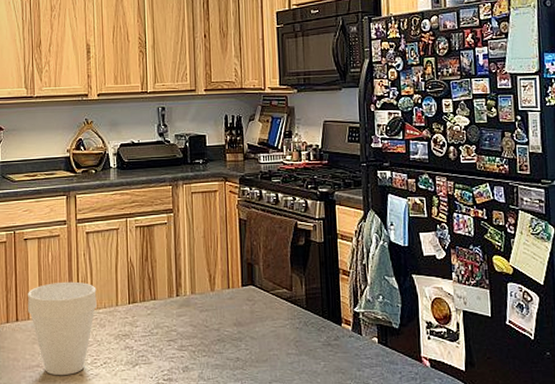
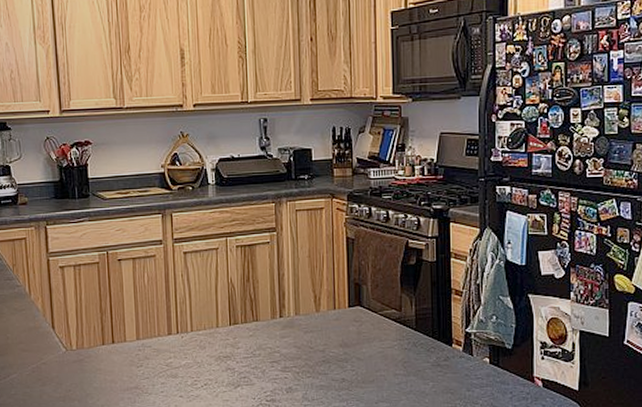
cup: present [28,281,97,375] -> none [123,303,196,396]

